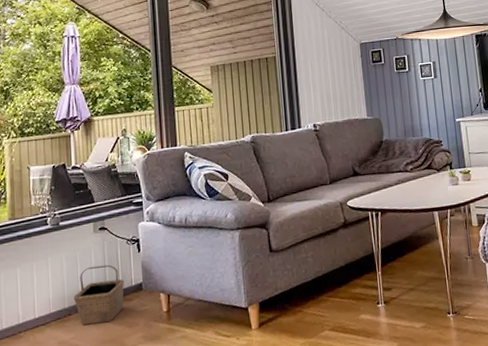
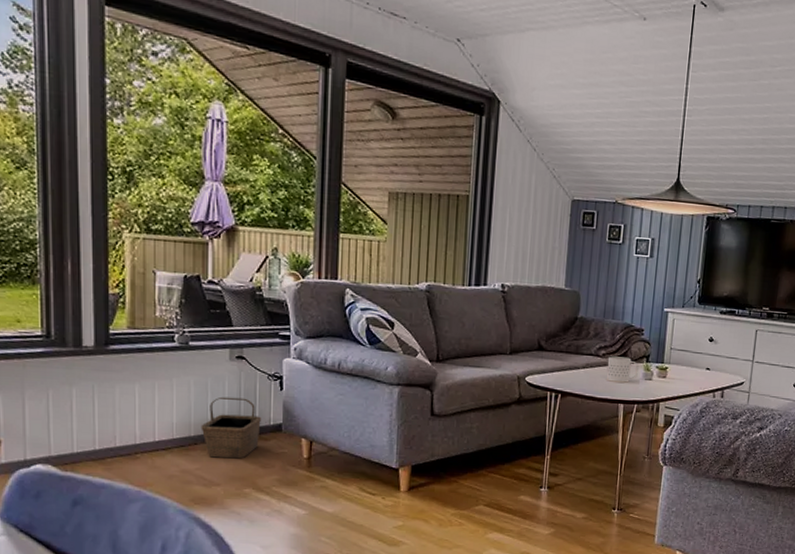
mug: none [415,168,445,193] -> present [606,356,639,383]

